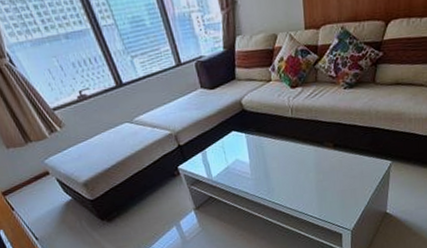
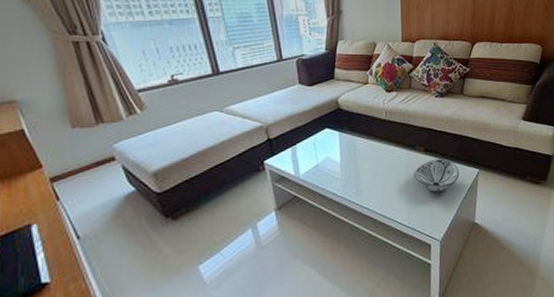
decorative bowl: none [323,153,371,186] -> present [414,158,459,192]

